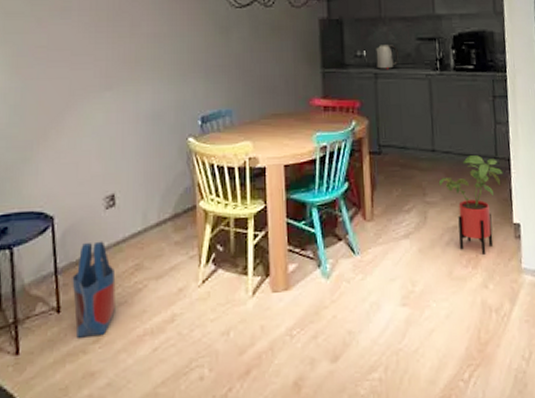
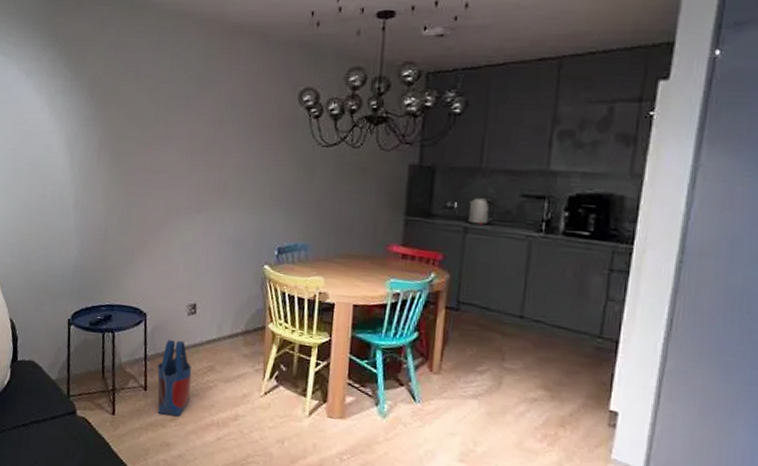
house plant: present [438,155,503,254] -> none [521,329,607,434]

